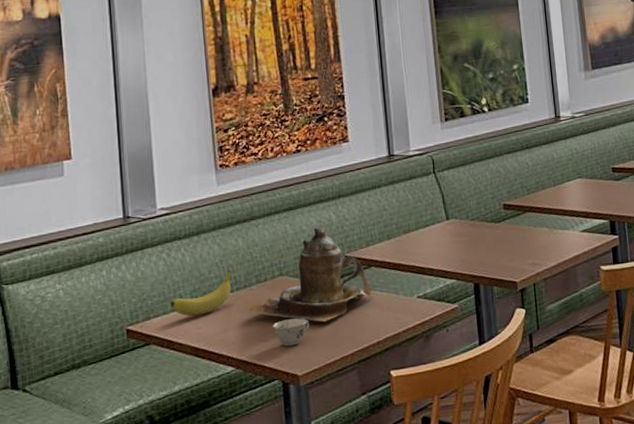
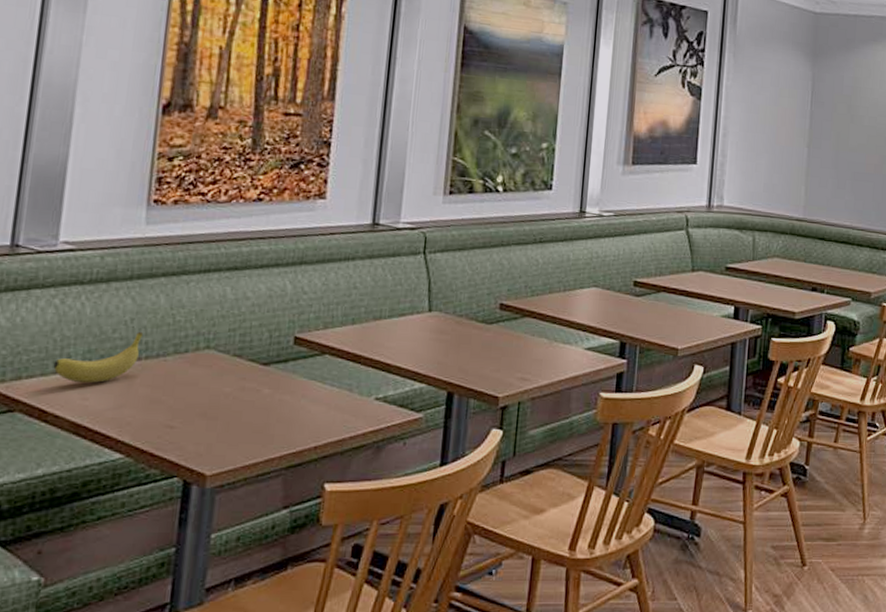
teapot: present [247,227,373,322] -> none [154,296,322,414]
teacup: present [272,318,309,347] -> none [184,404,233,437]

